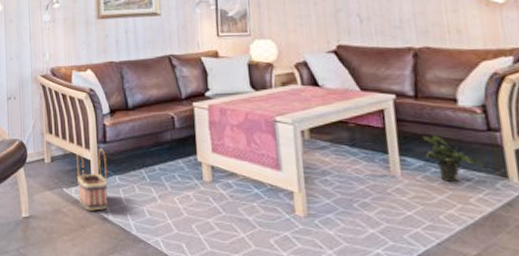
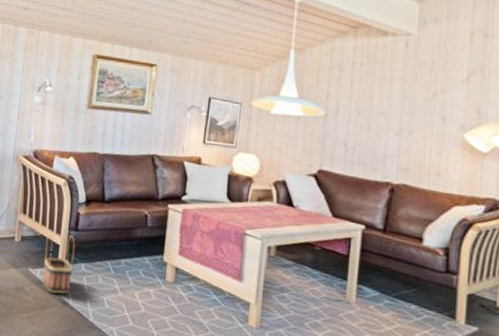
potted plant: present [423,135,483,183] -> none [383,269,434,317]

